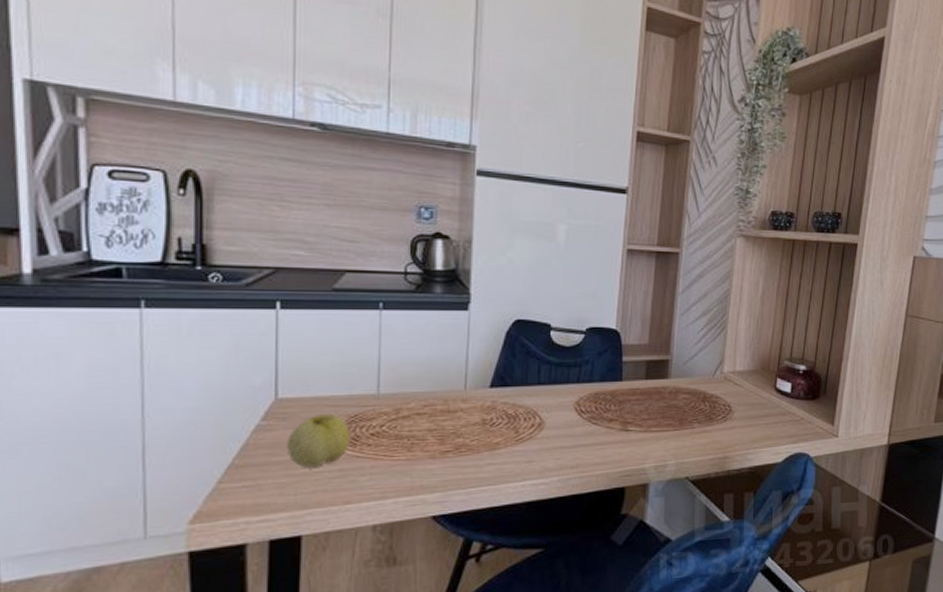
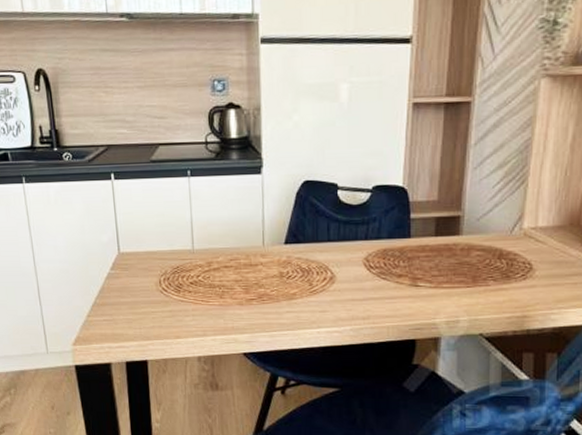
apple: present [286,414,350,468] -> none [129,266,175,308]

